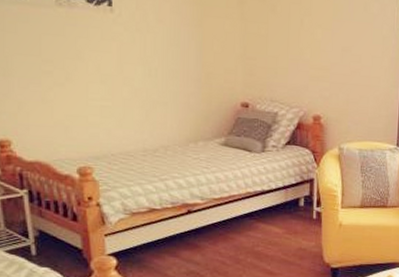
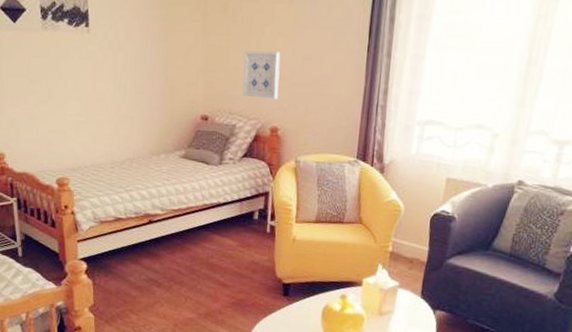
wall art: none [283,39,321,88] -> present [243,50,281,99]

